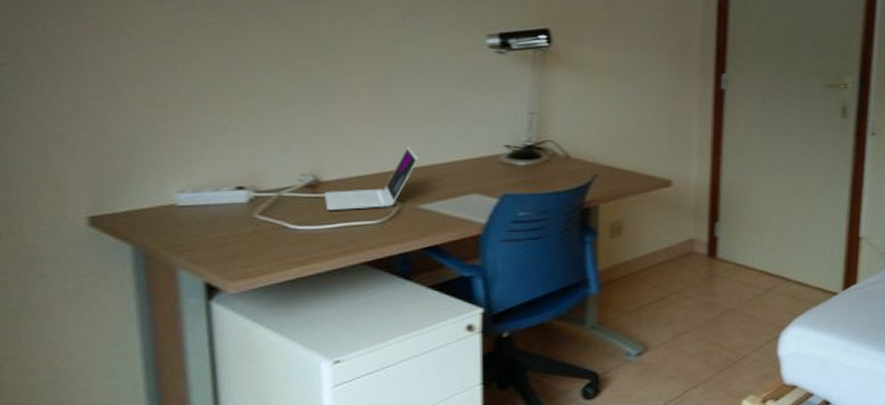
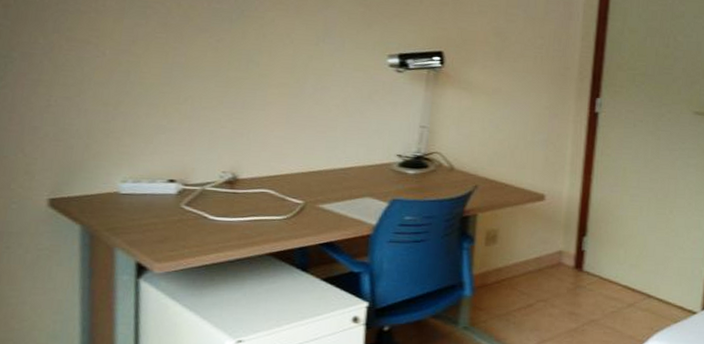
laptop: present [323,146,419,210] -> none [239,151,322,206]

